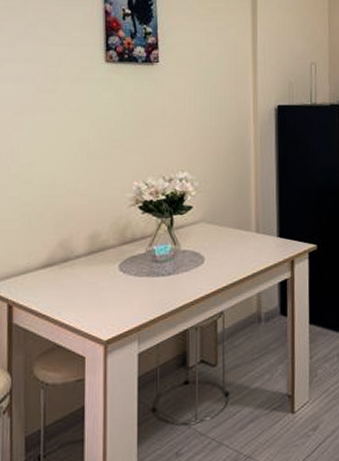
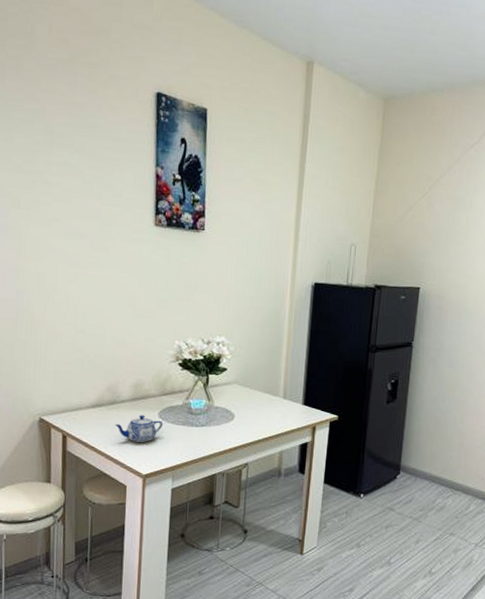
teapot: none [68,270,125,304] -> present [114,415,163,443]

